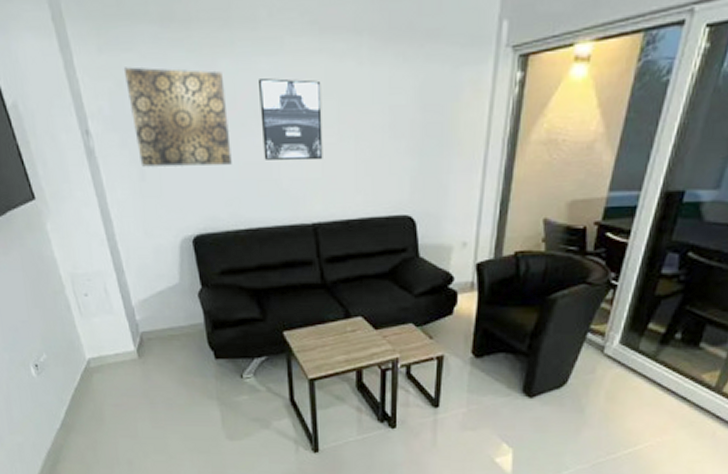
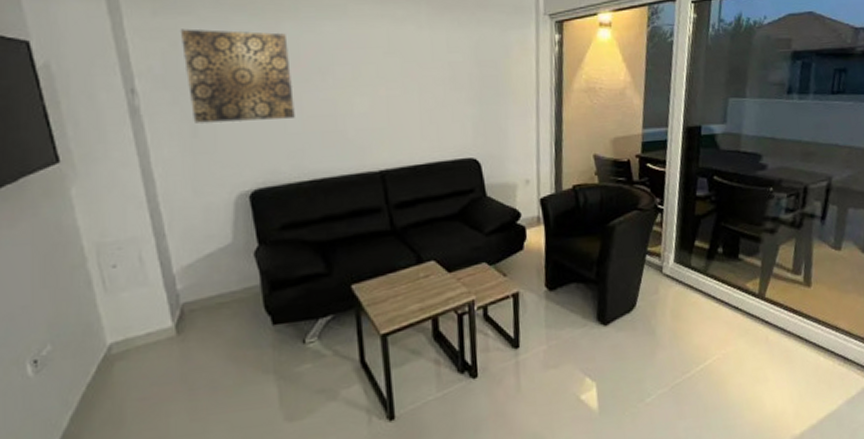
wall art: present [257,78,323,161] -> none [322,39,388,113]

